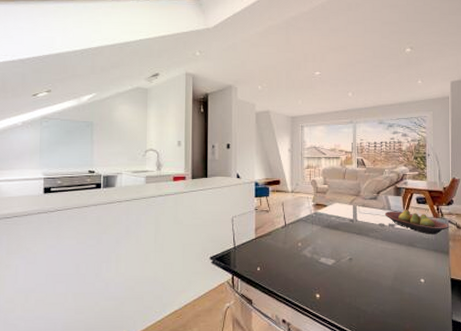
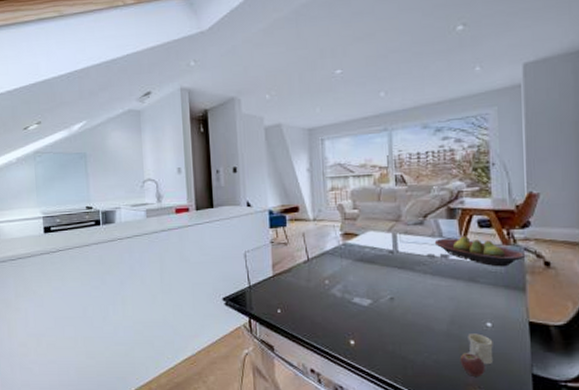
mug: none [400,288,425,323] -> present [459,333,494,376]

